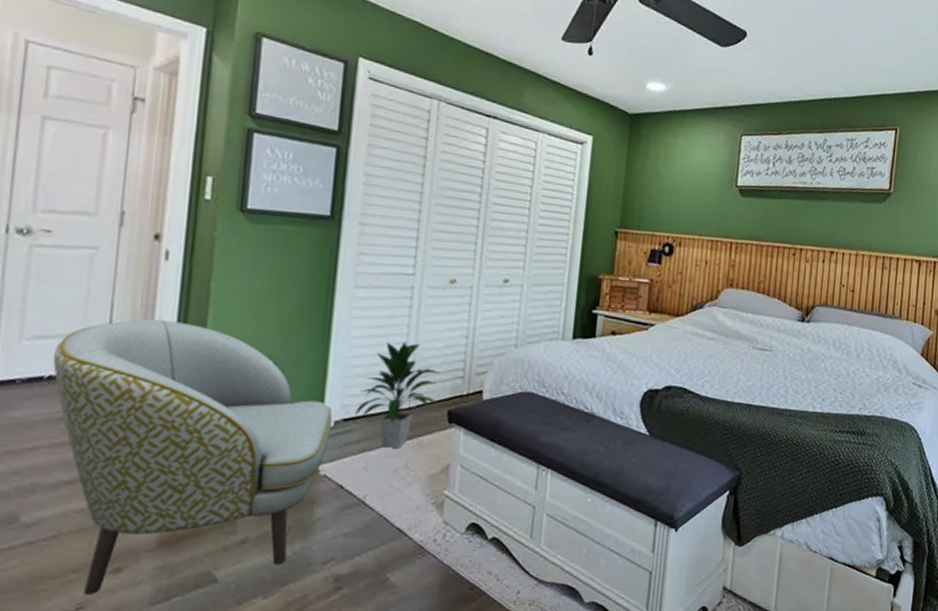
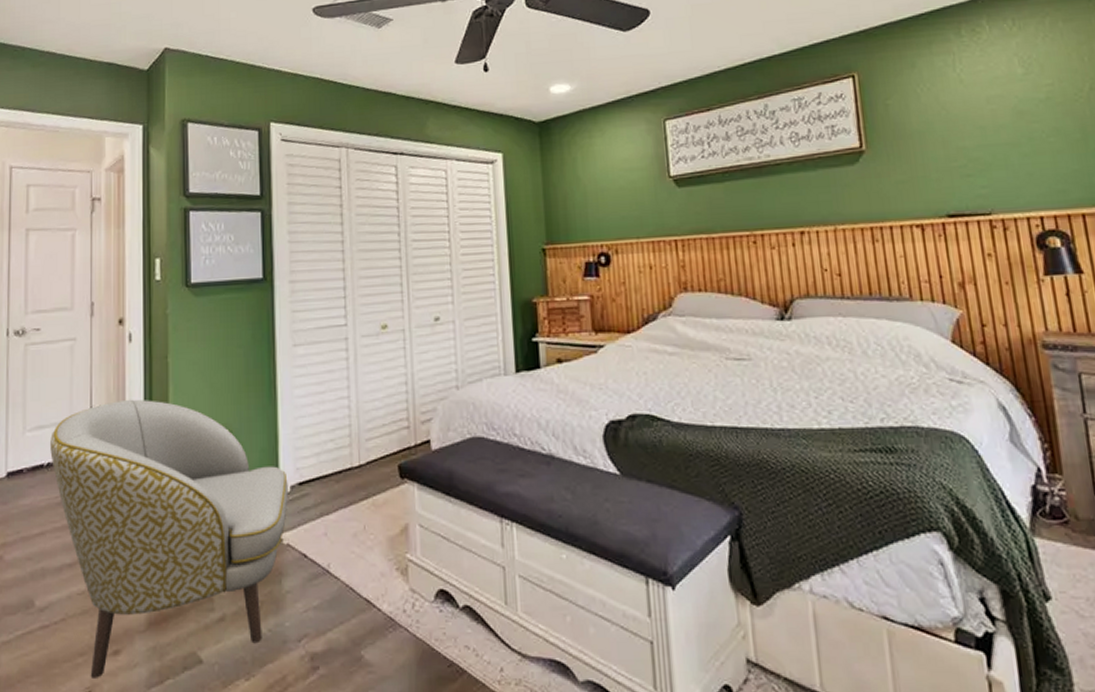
indoor plant: present [356,341,441,448] -> none [309,395,388,510]

